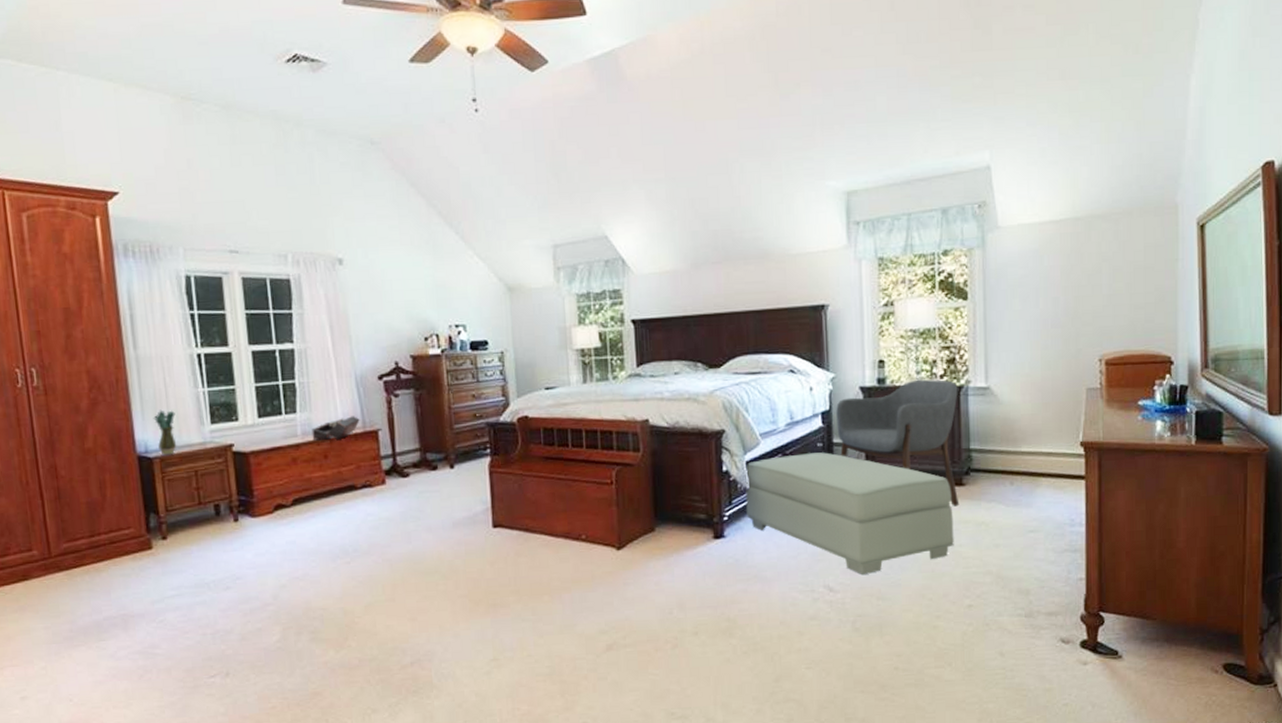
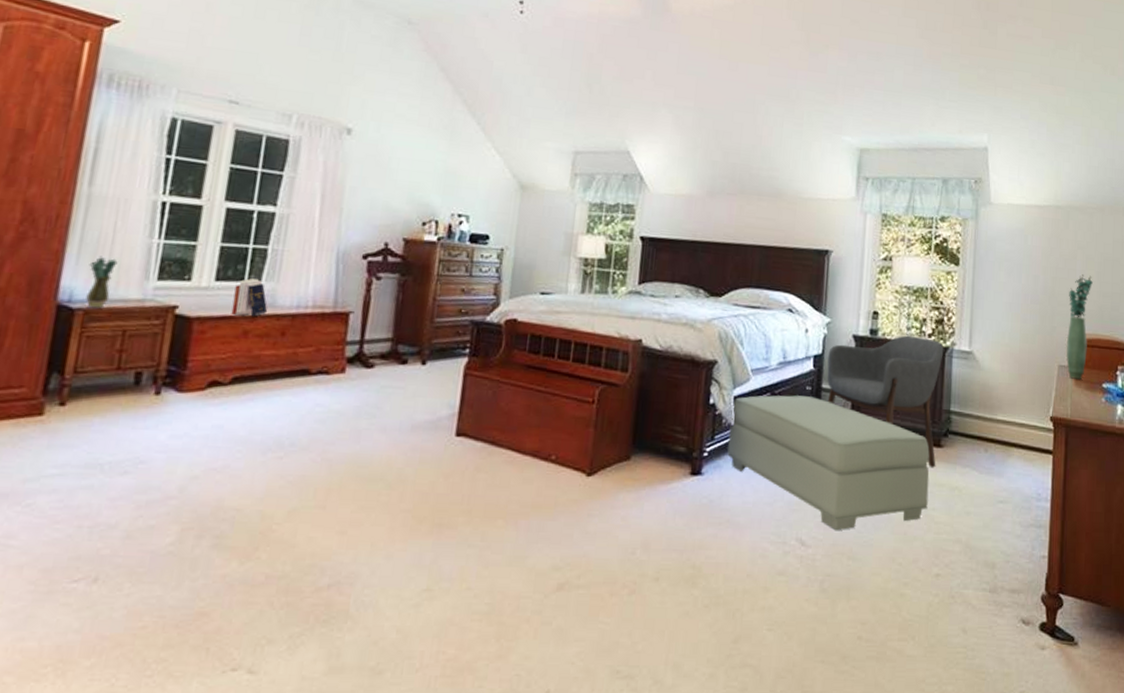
books: none [276,411,308,445] -> present [231,278,268,317]
decorative box: present [311,416,360,440] -> none [272,293,332,318]
vase: none [1094,288,1122,401] -> present [1066,274,1093,379]

